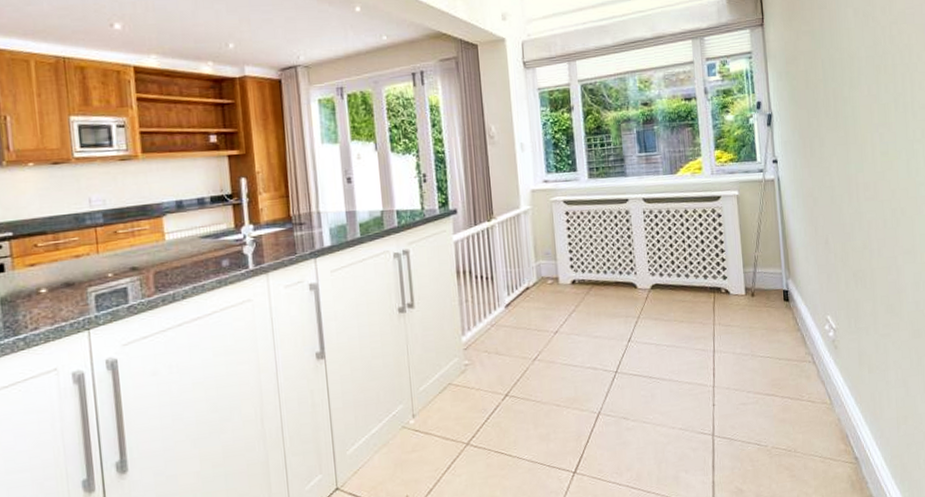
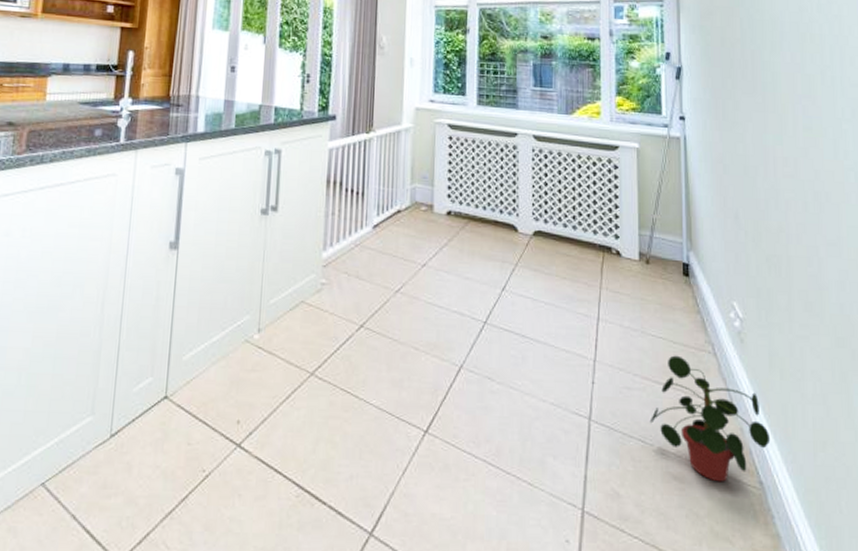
potted plant: none [763,369,863,465] -> present [649,355,771,482]

